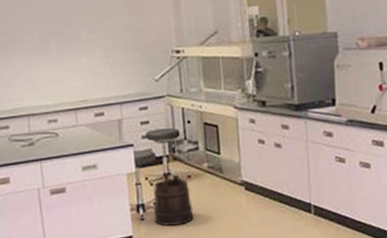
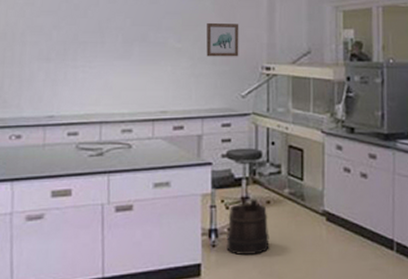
wall art: none [116,11,149,46] -> present [206,22,239,57]

